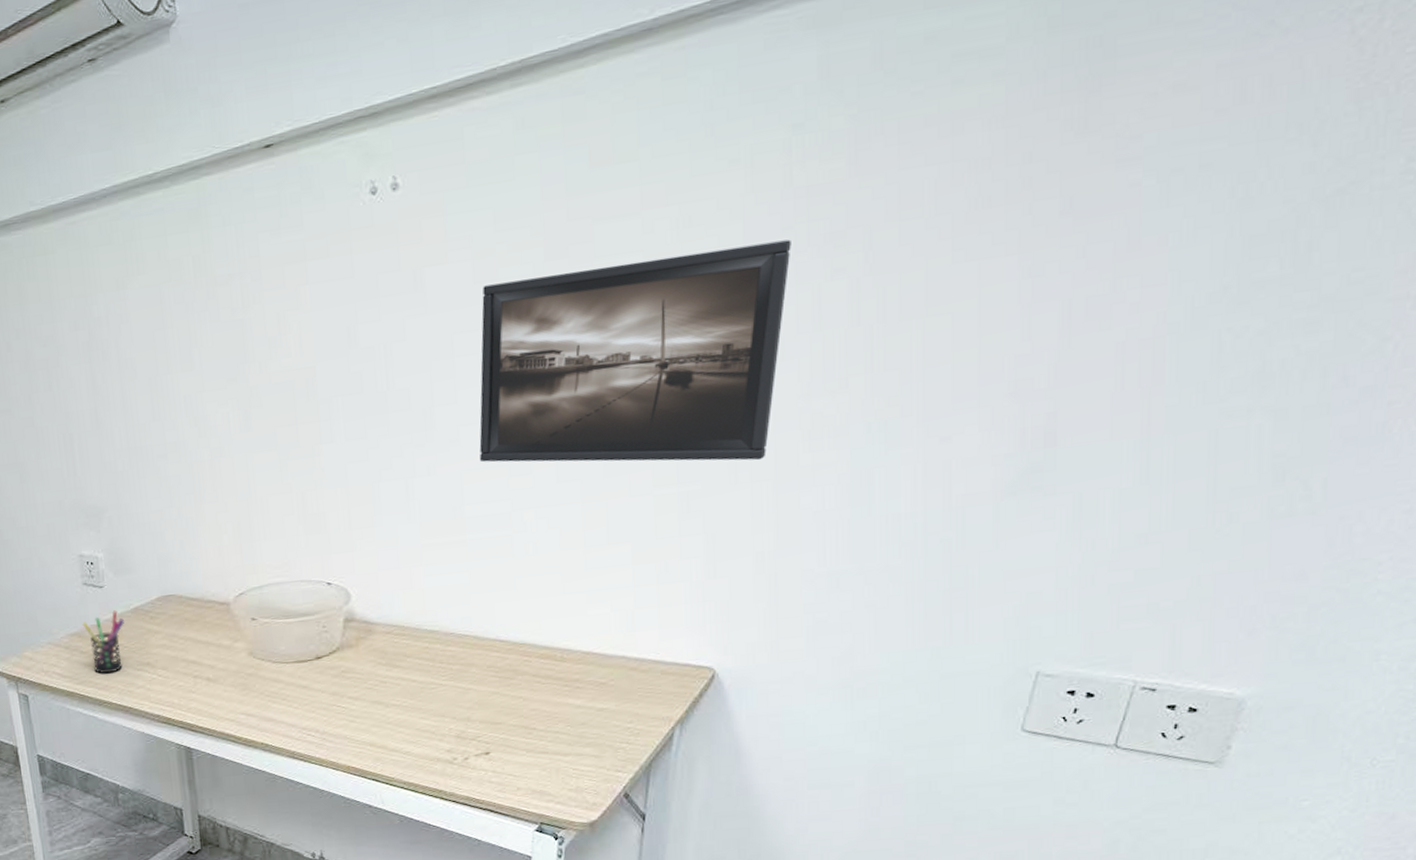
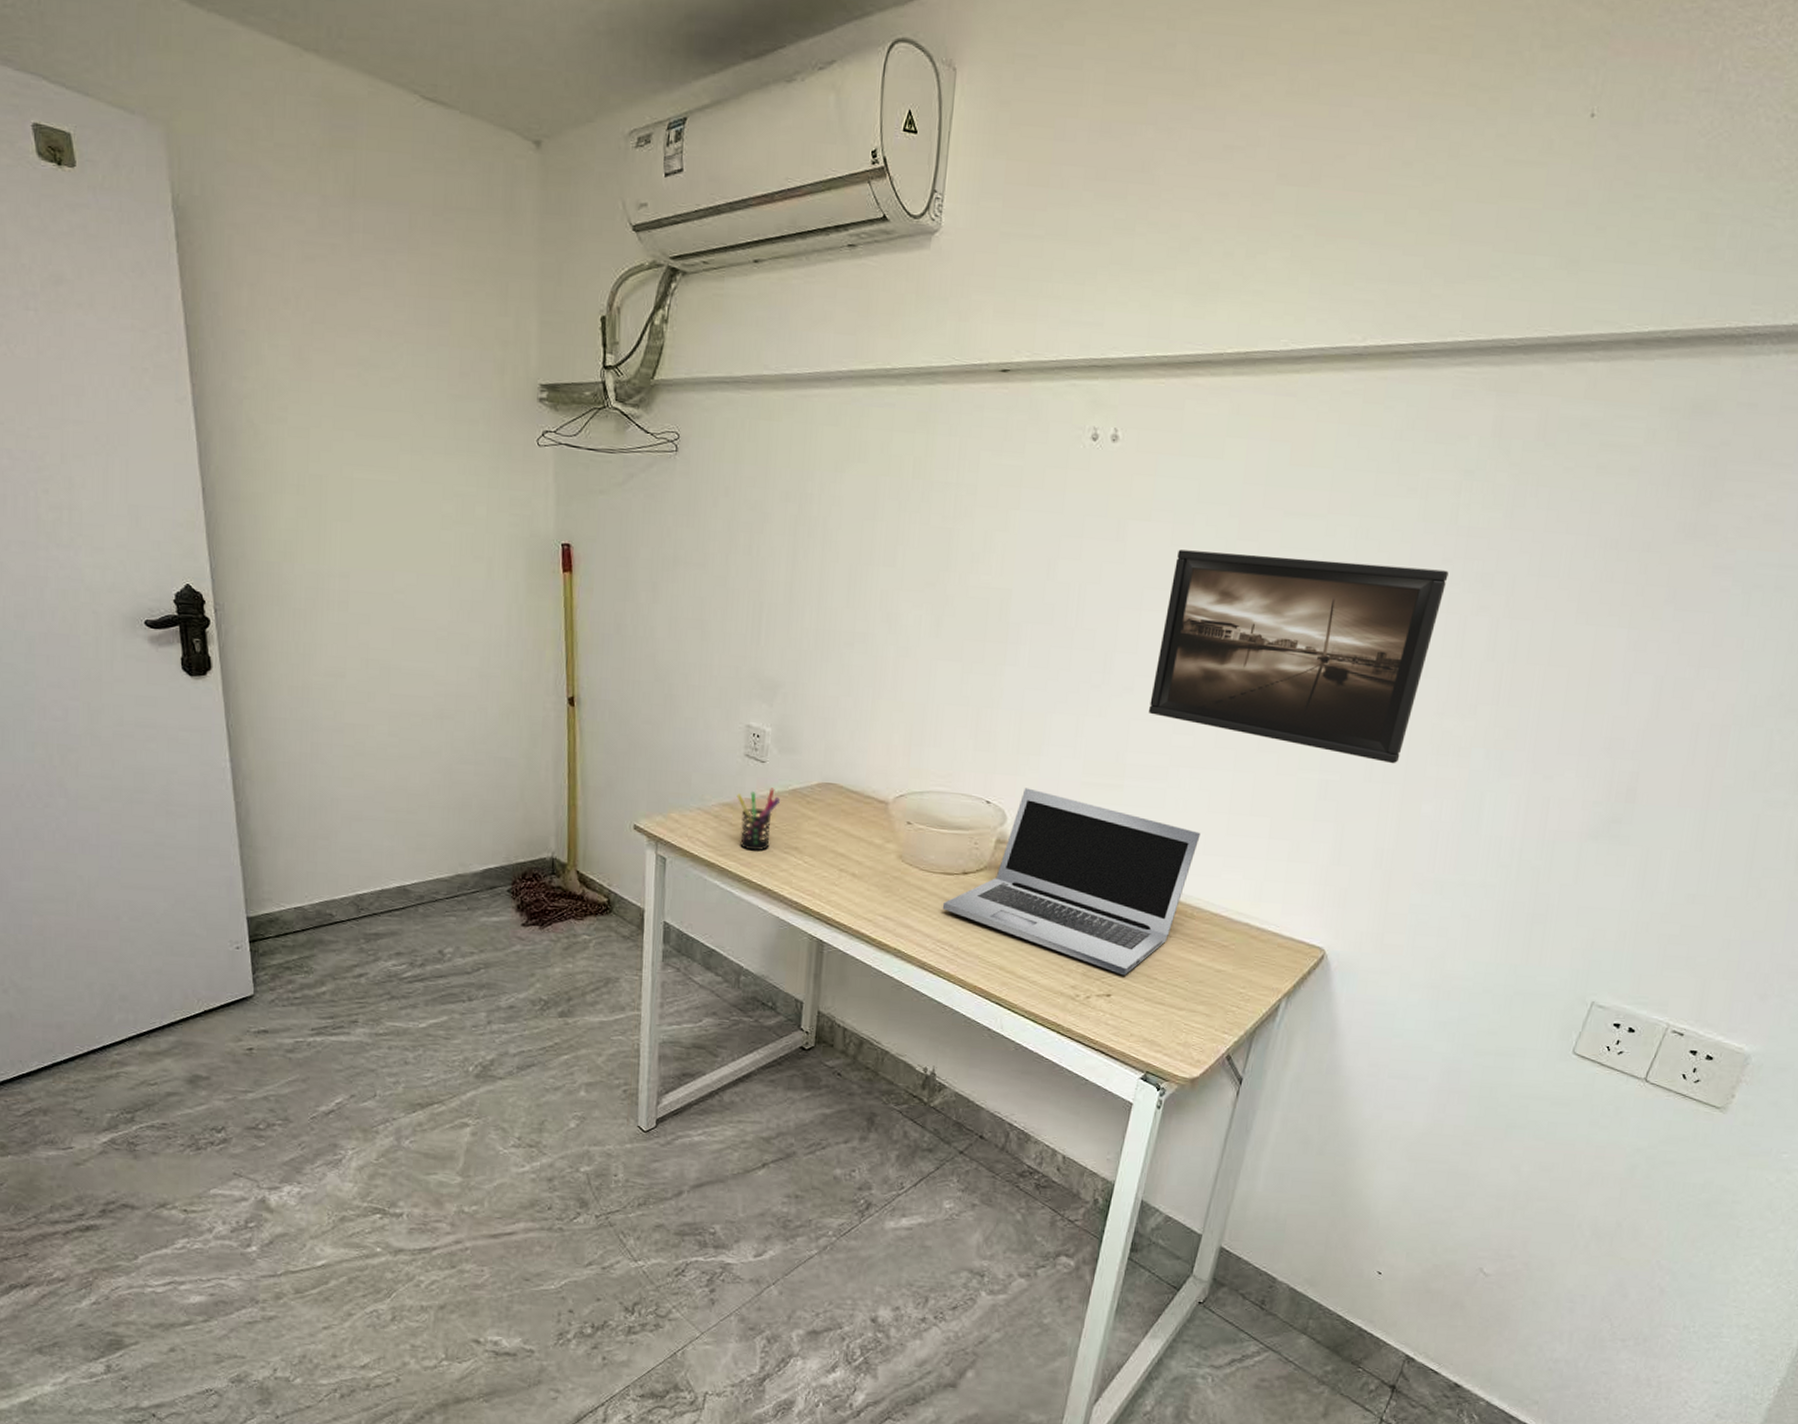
laptop: none [301,561,557,731] -> present [942,787,1201,976]

